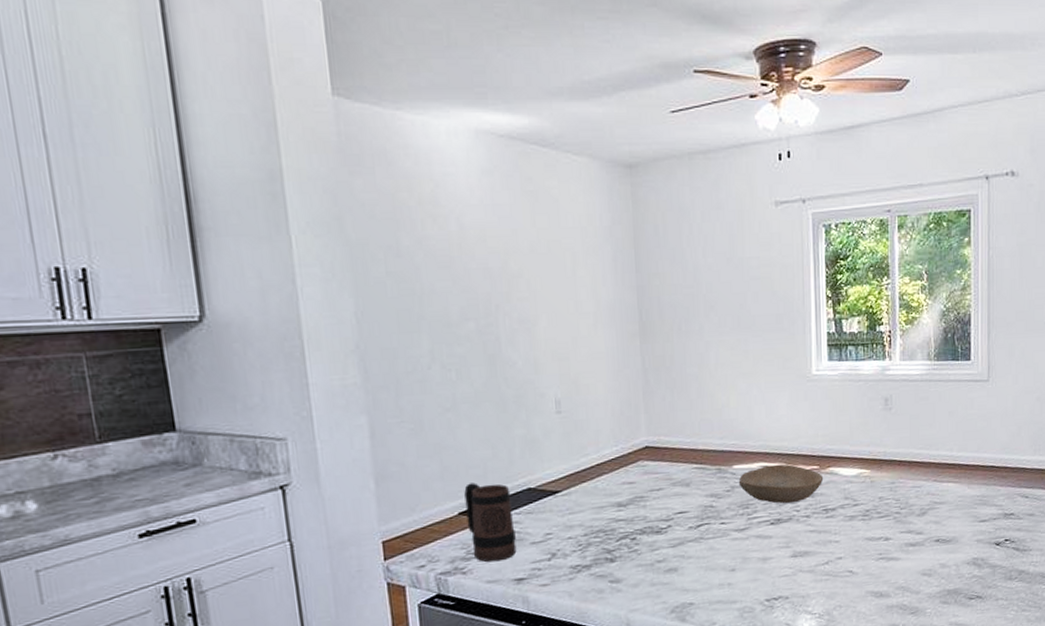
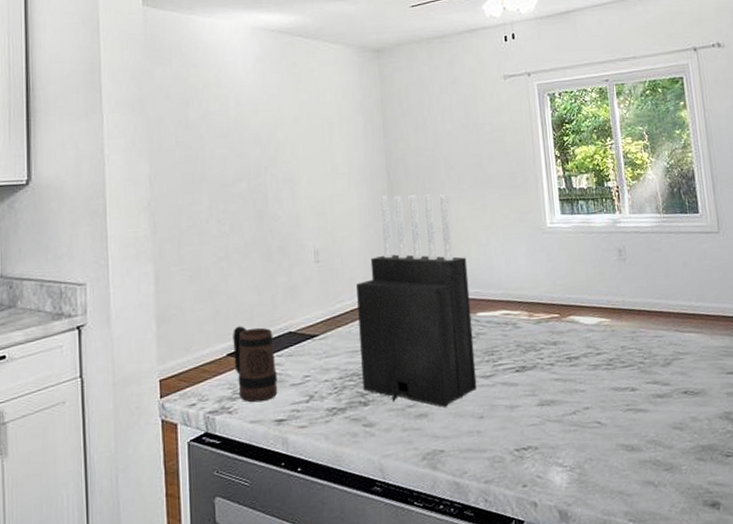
knife block: none [603,337,730,561] -> present [356,194,477,407]
bowl: present [738,464,824,504] -> none [483,312,565,351]

